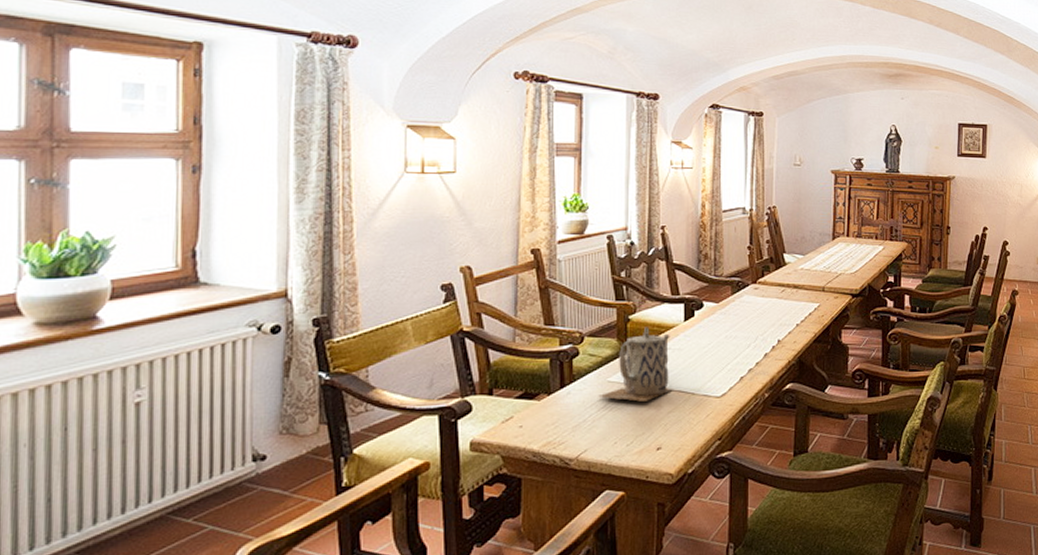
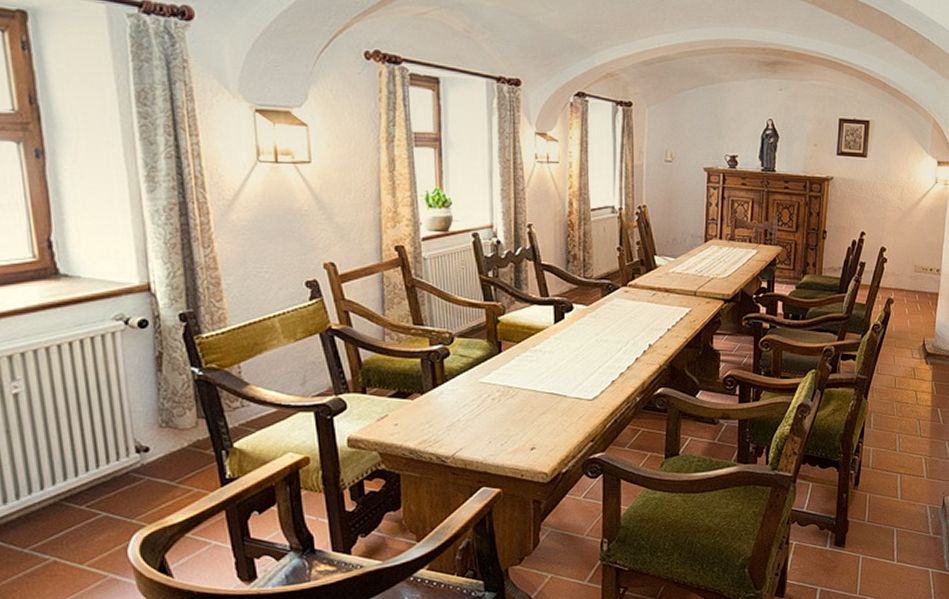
teapot: present [598,327,673,402] -> none [471,328,545,403]

